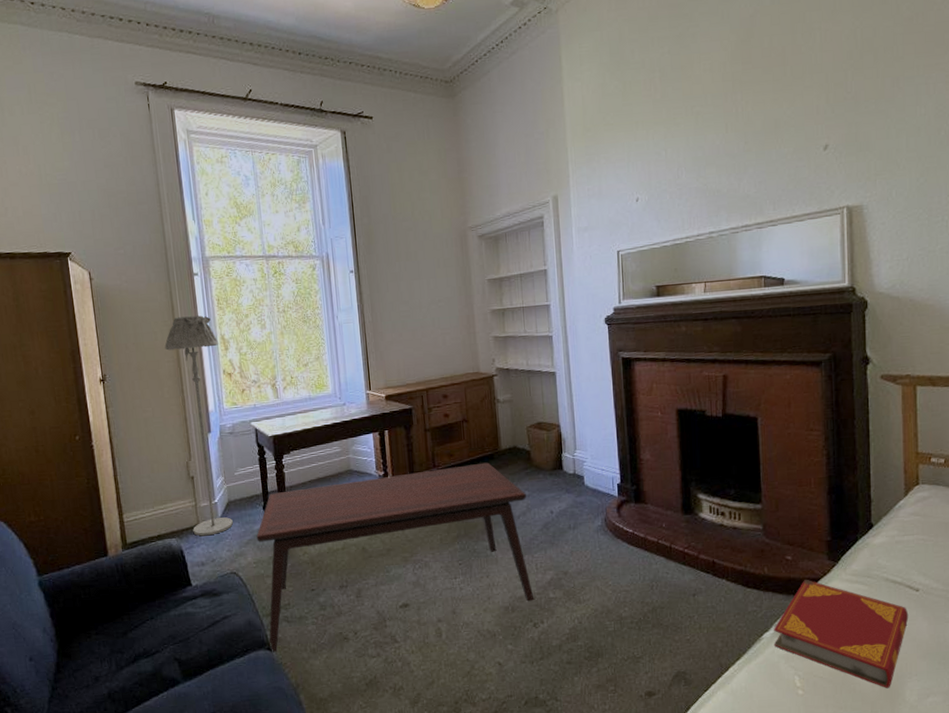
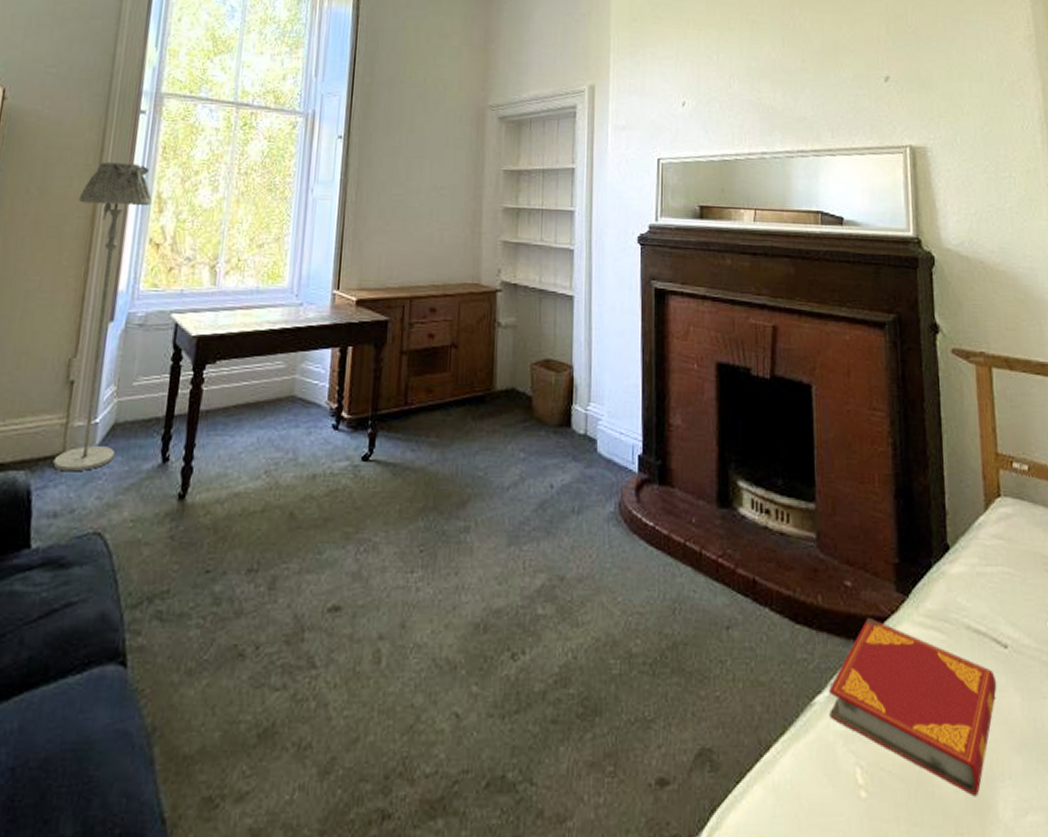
coffee table: present [256,462,535,653] -> none [124,406,522,670]

